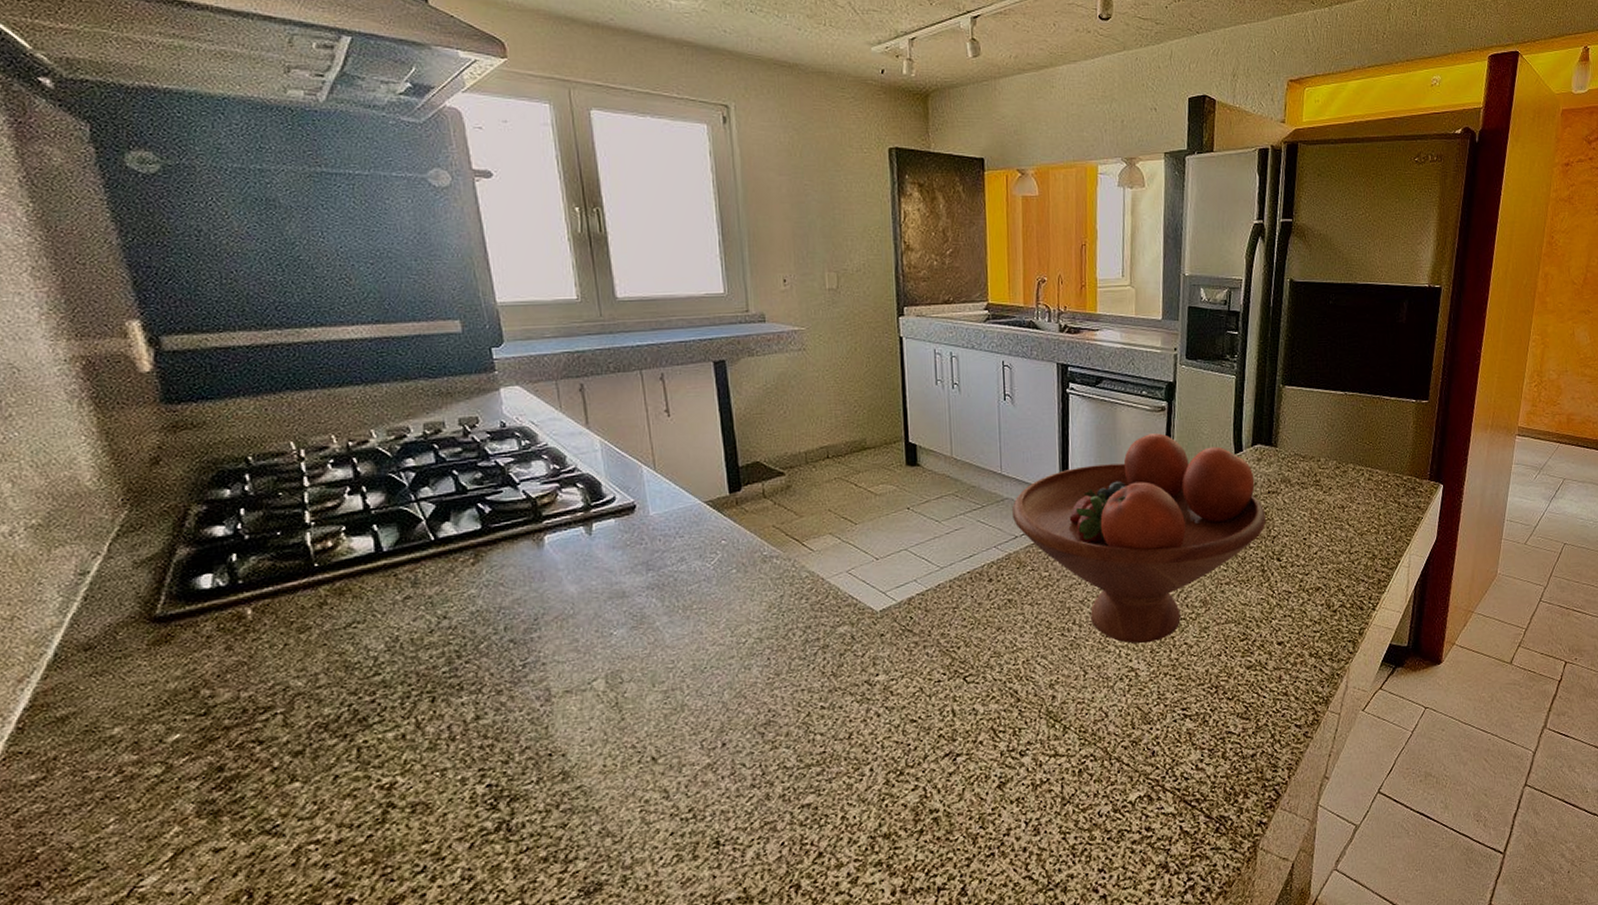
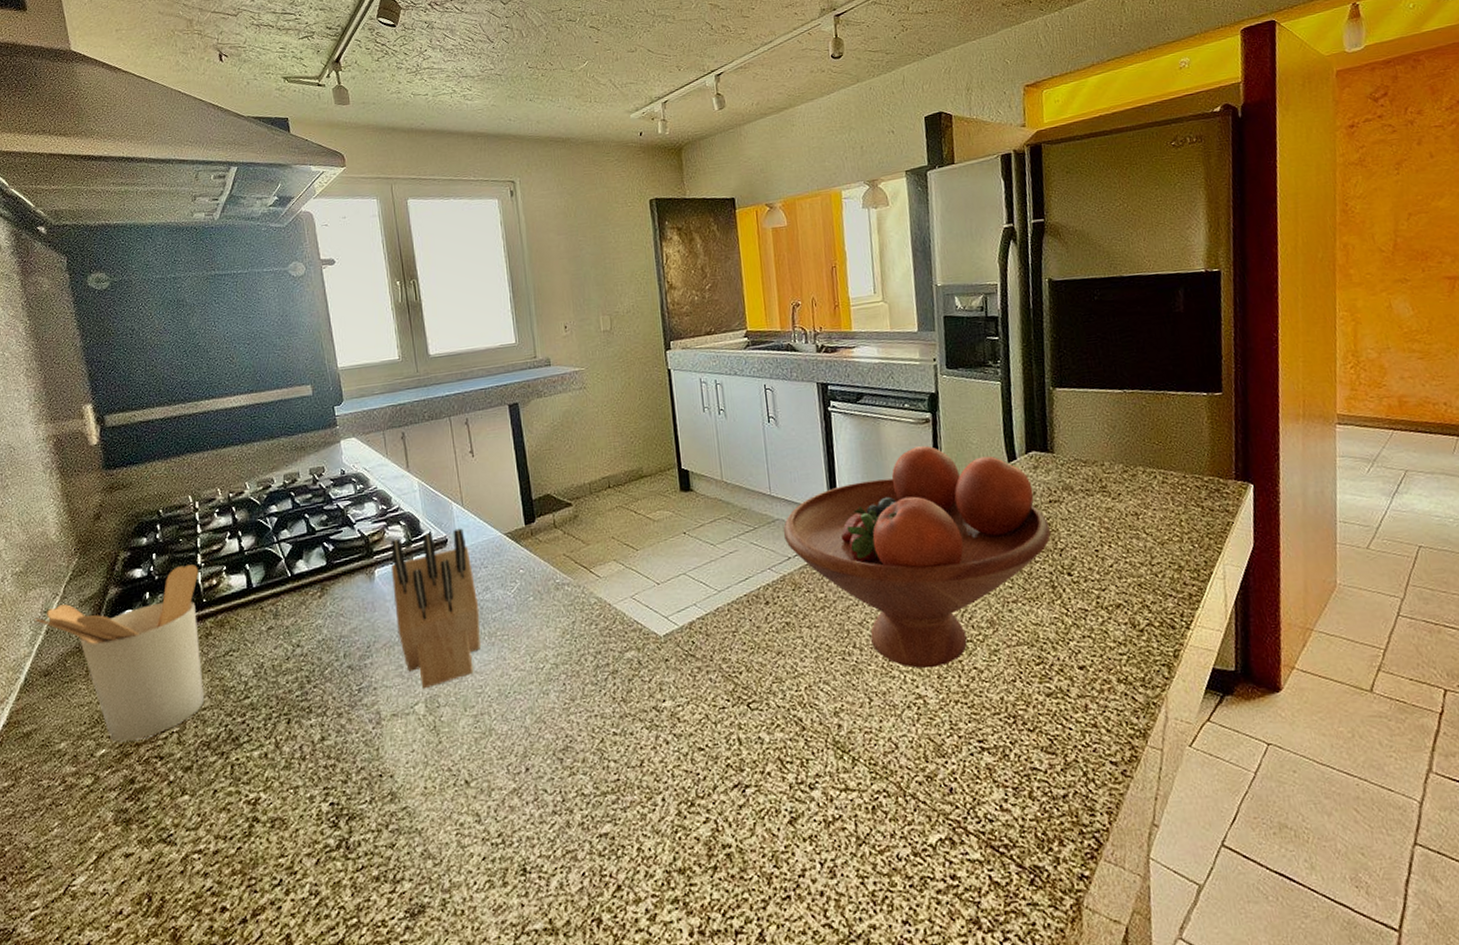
utensil holder: none [63,523,320,726] -> present [34,564,205,742]
knife block: none [564,494,674,665] -> present [390,528,480,689]

